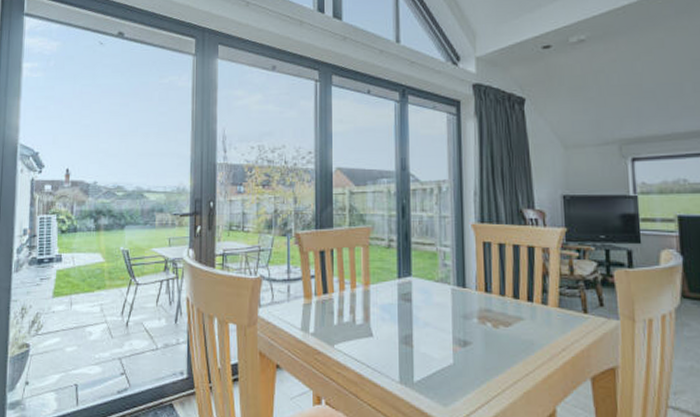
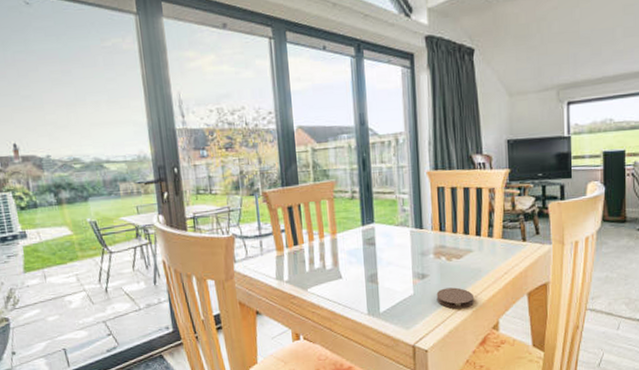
coaster: none [480,360,525,389] -> present [436,287,474,309]

